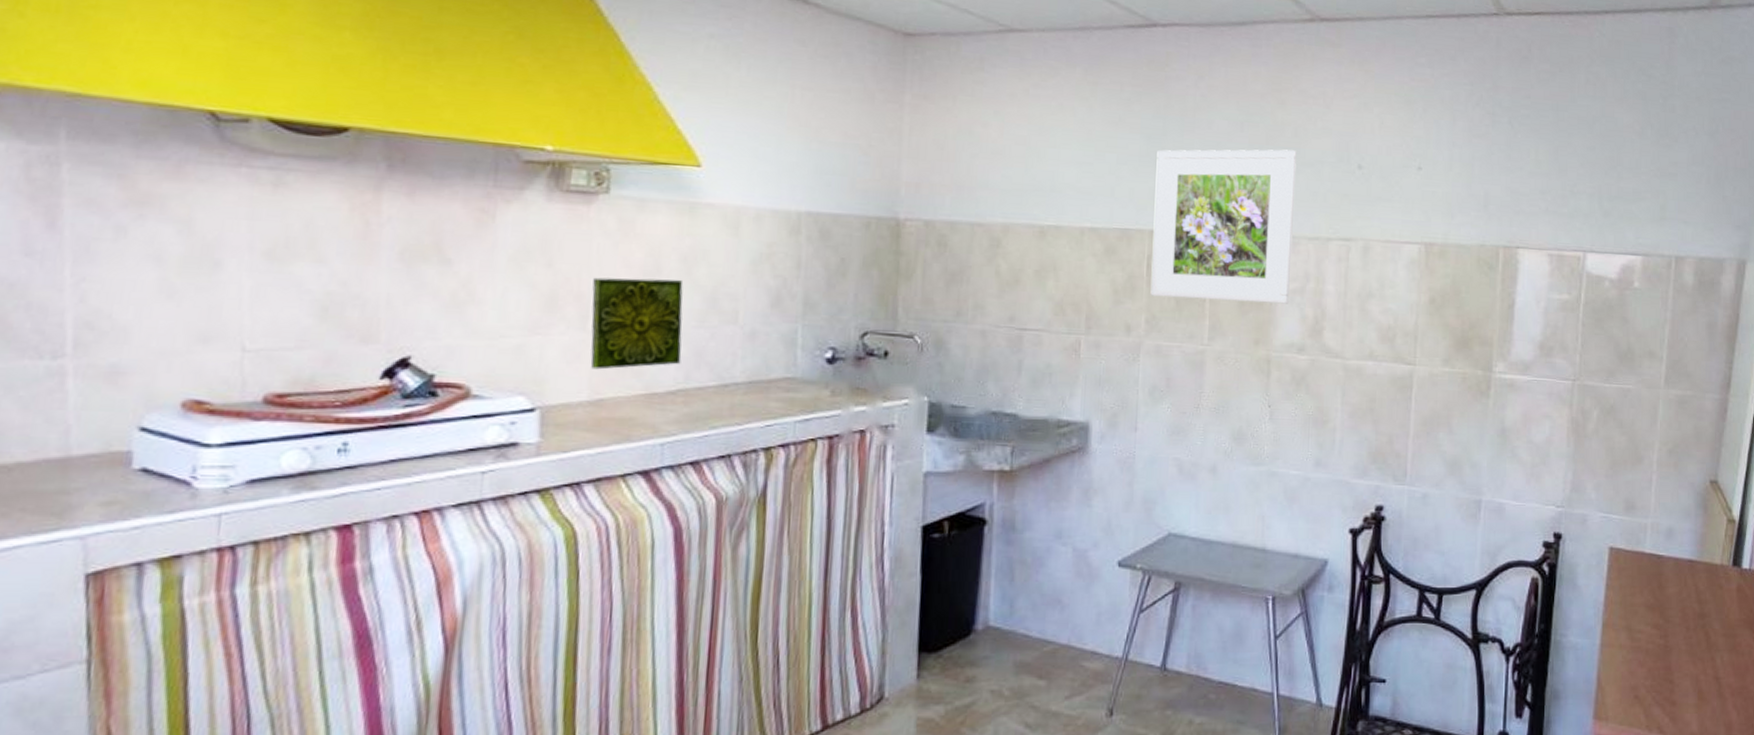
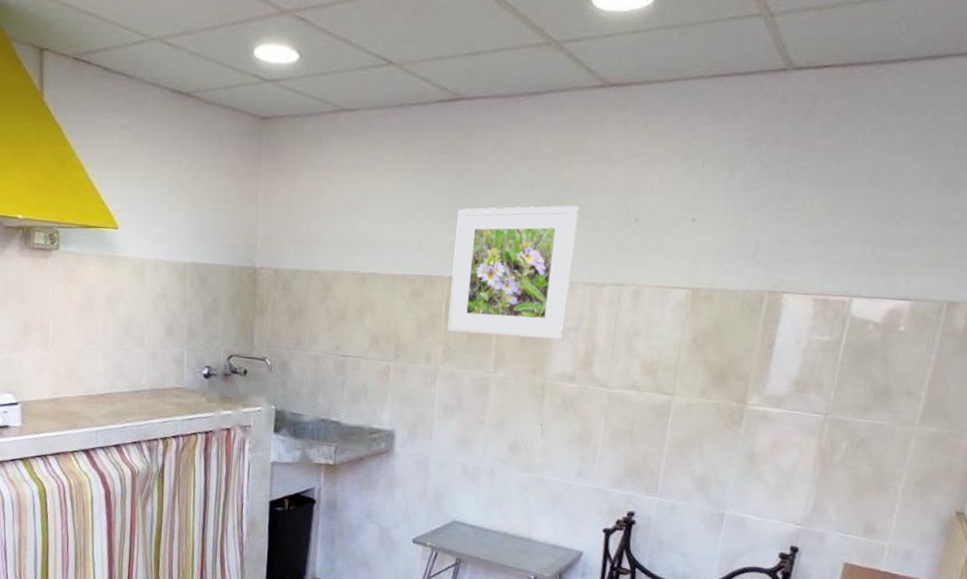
decorative tile: present [590,277,684,370] -> none [50,311,108,377]

